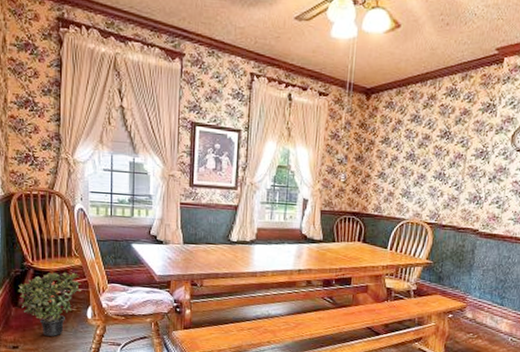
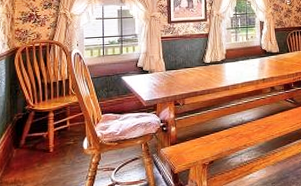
potted plant: present [17,272,81,336] -> none [19,109,78,172]

